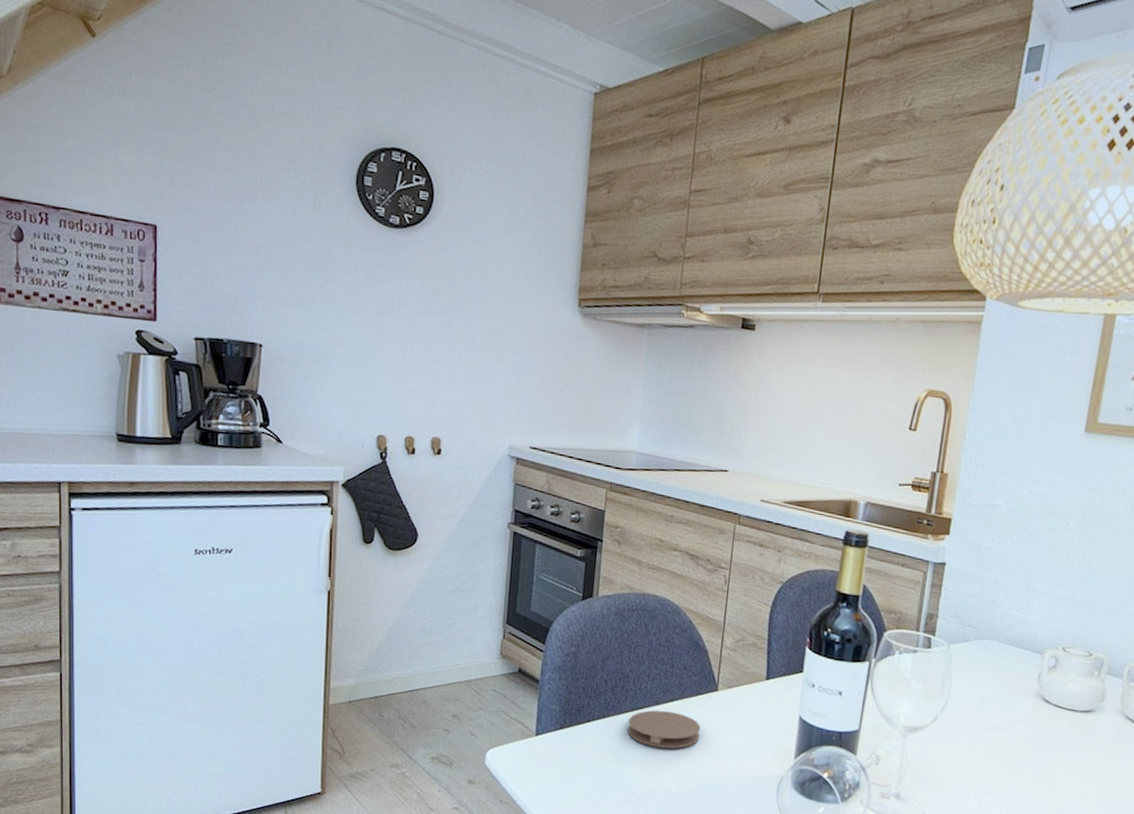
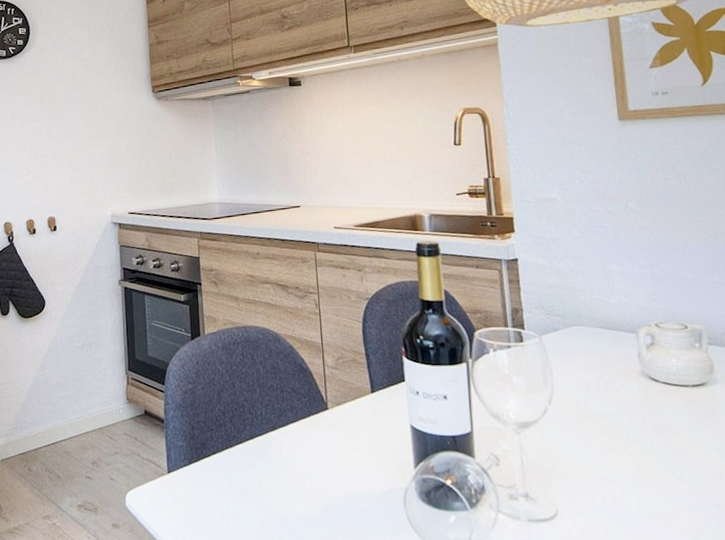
coaster: present [628,710,701,749] -> none [250,434,320,472]

